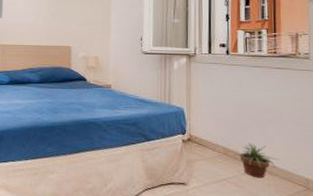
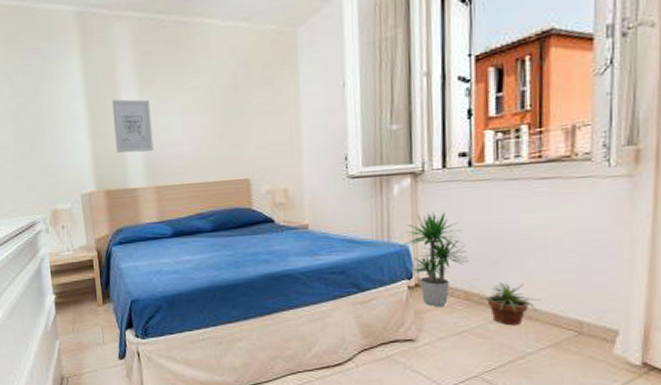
potted plant: none [180,84,226,159] -> present [403,211,468,307]

